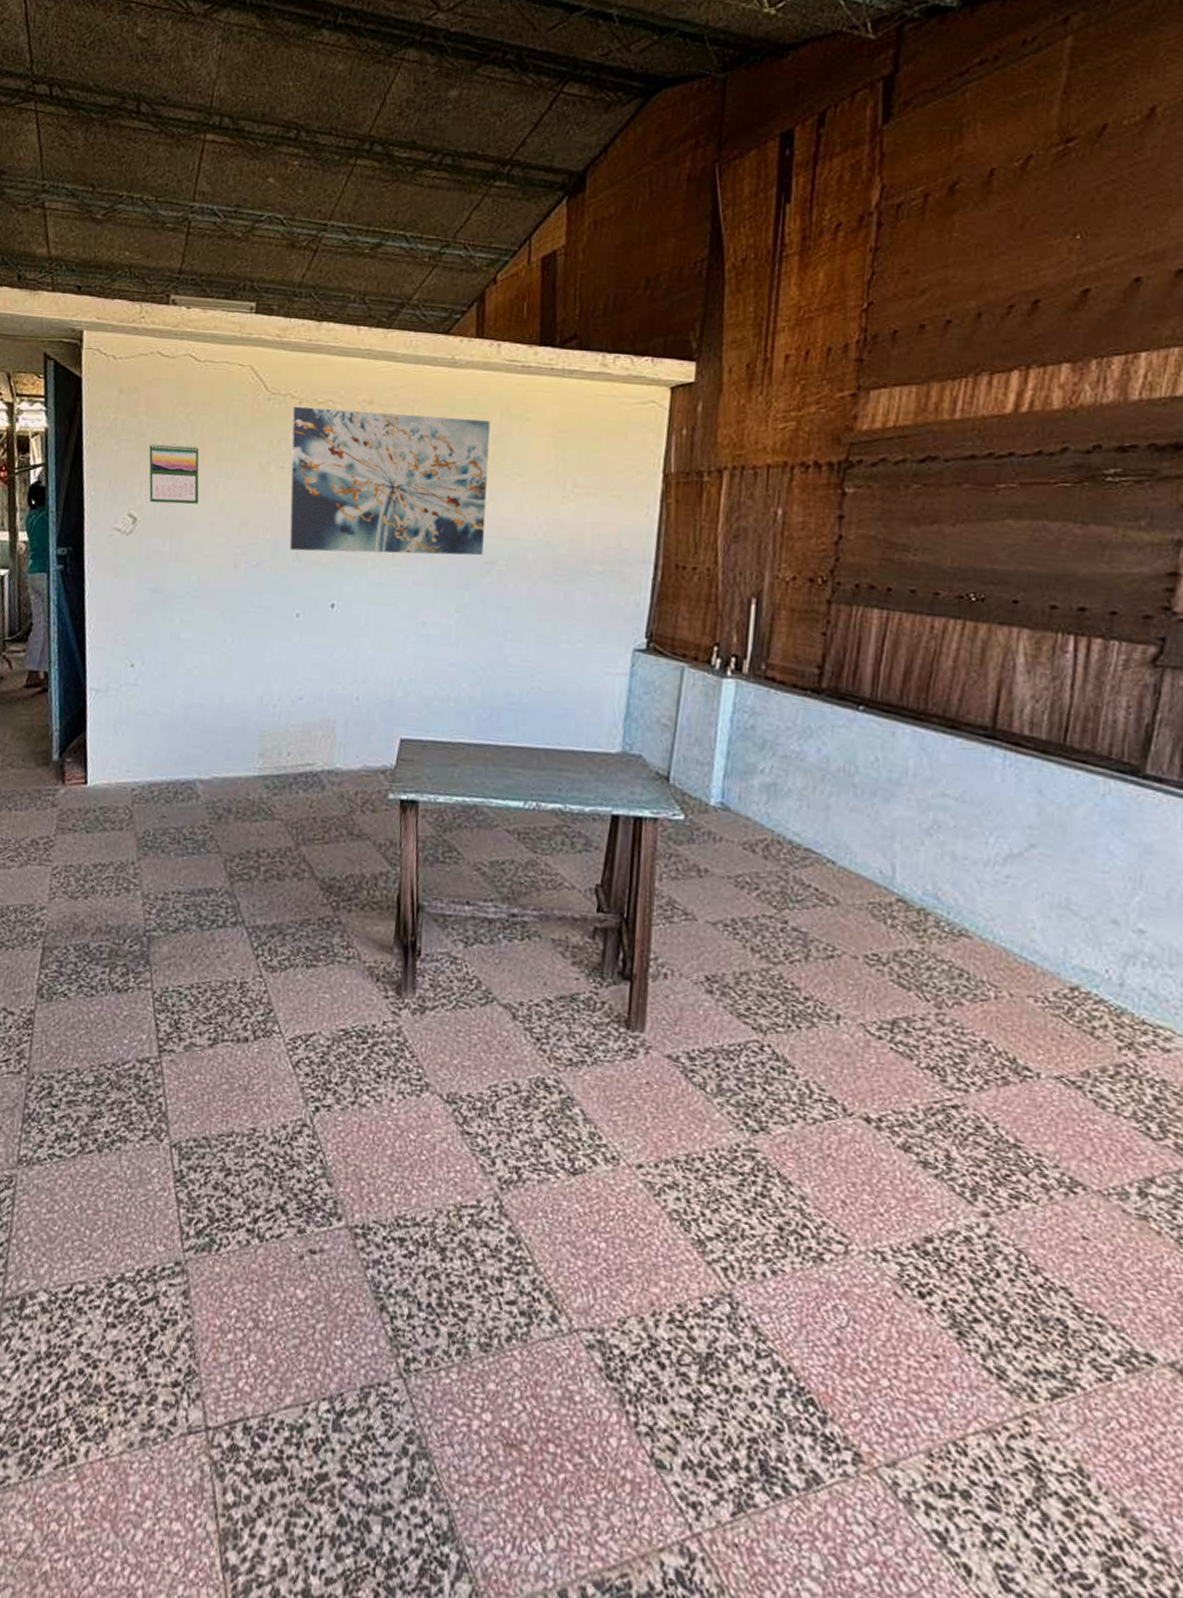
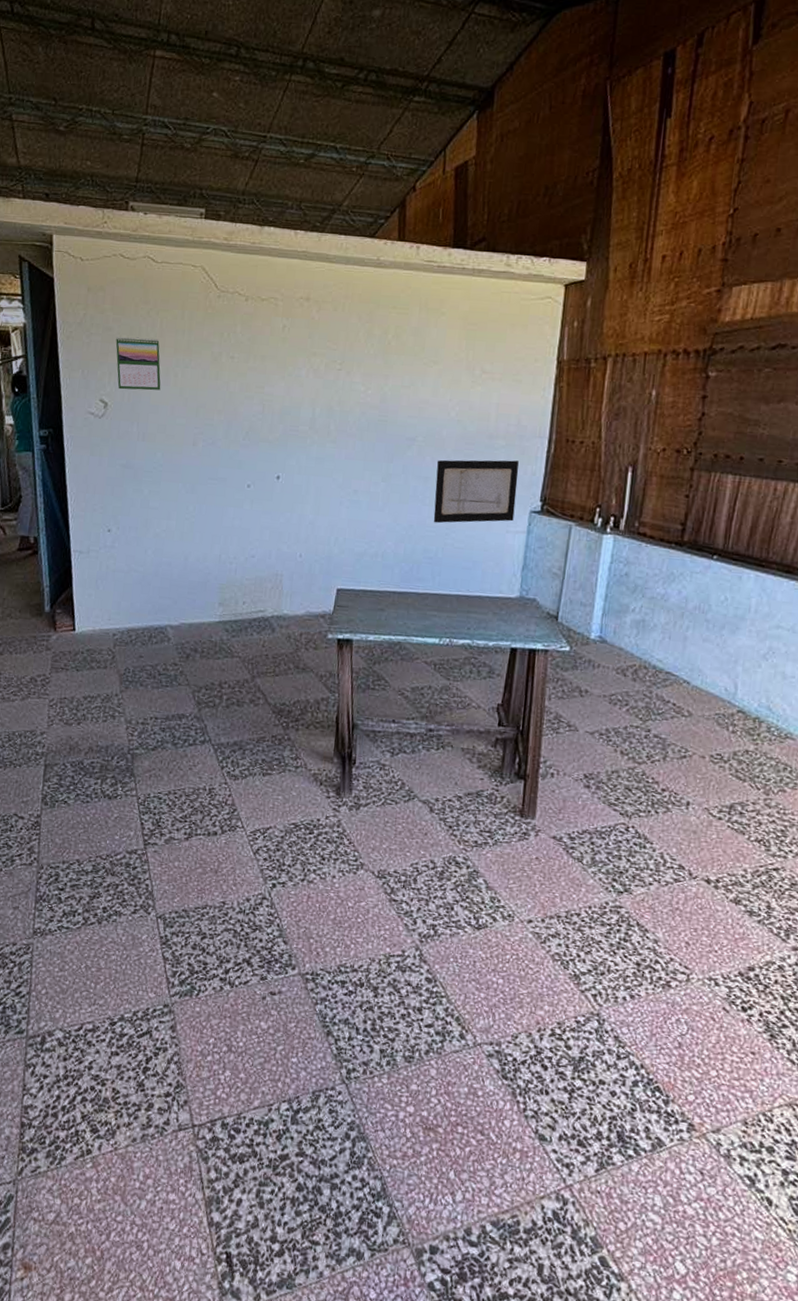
wall art: present [289,407,491,556] -> none [239,303,411,433]
wall art: none [516,587,619,663] -> present [433,459,519,524]

